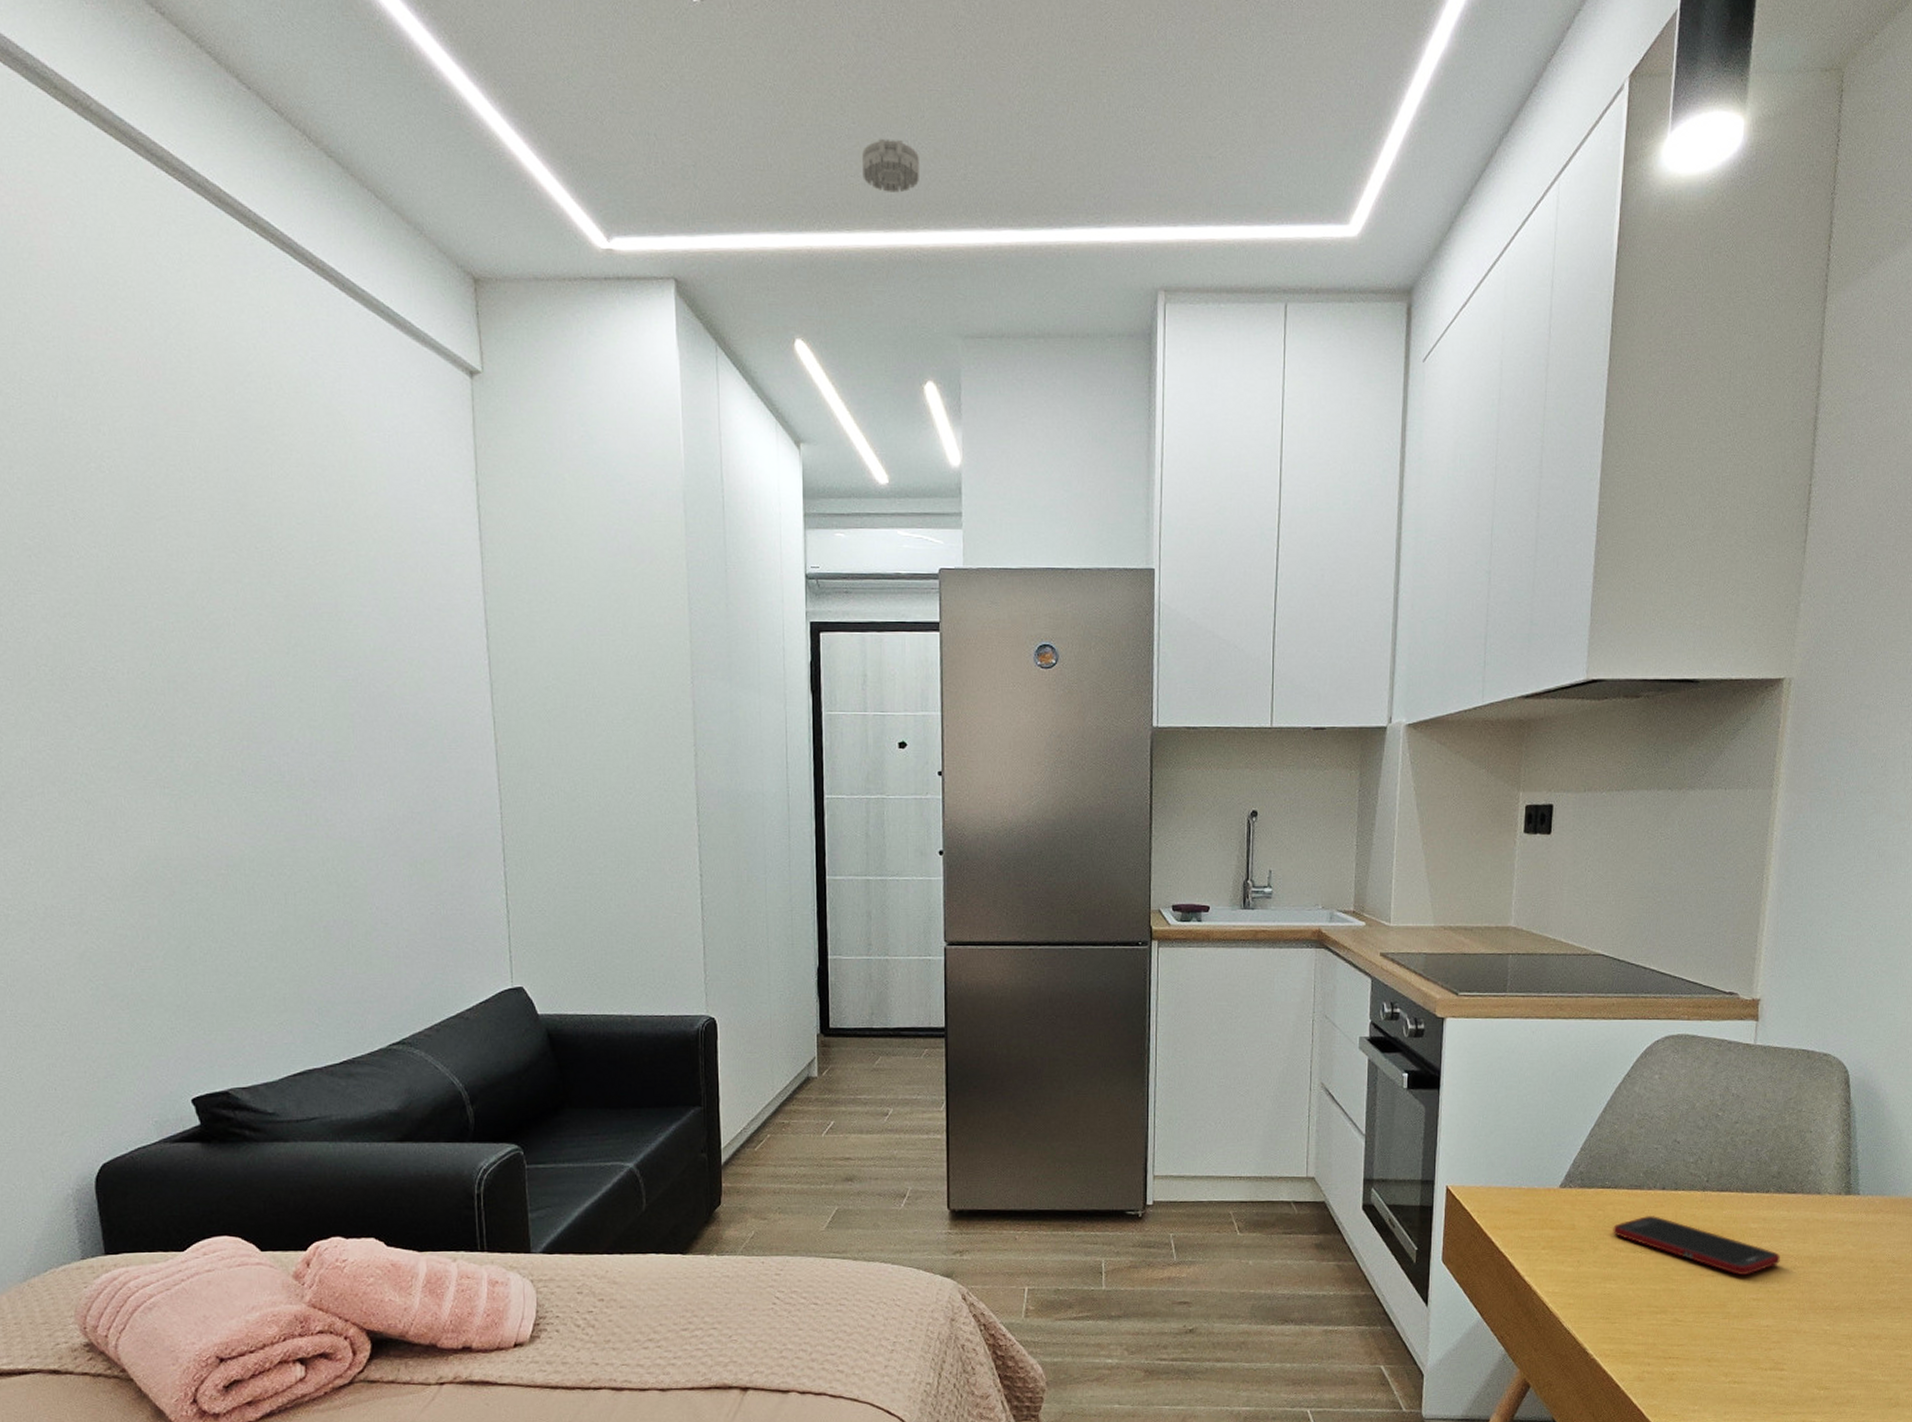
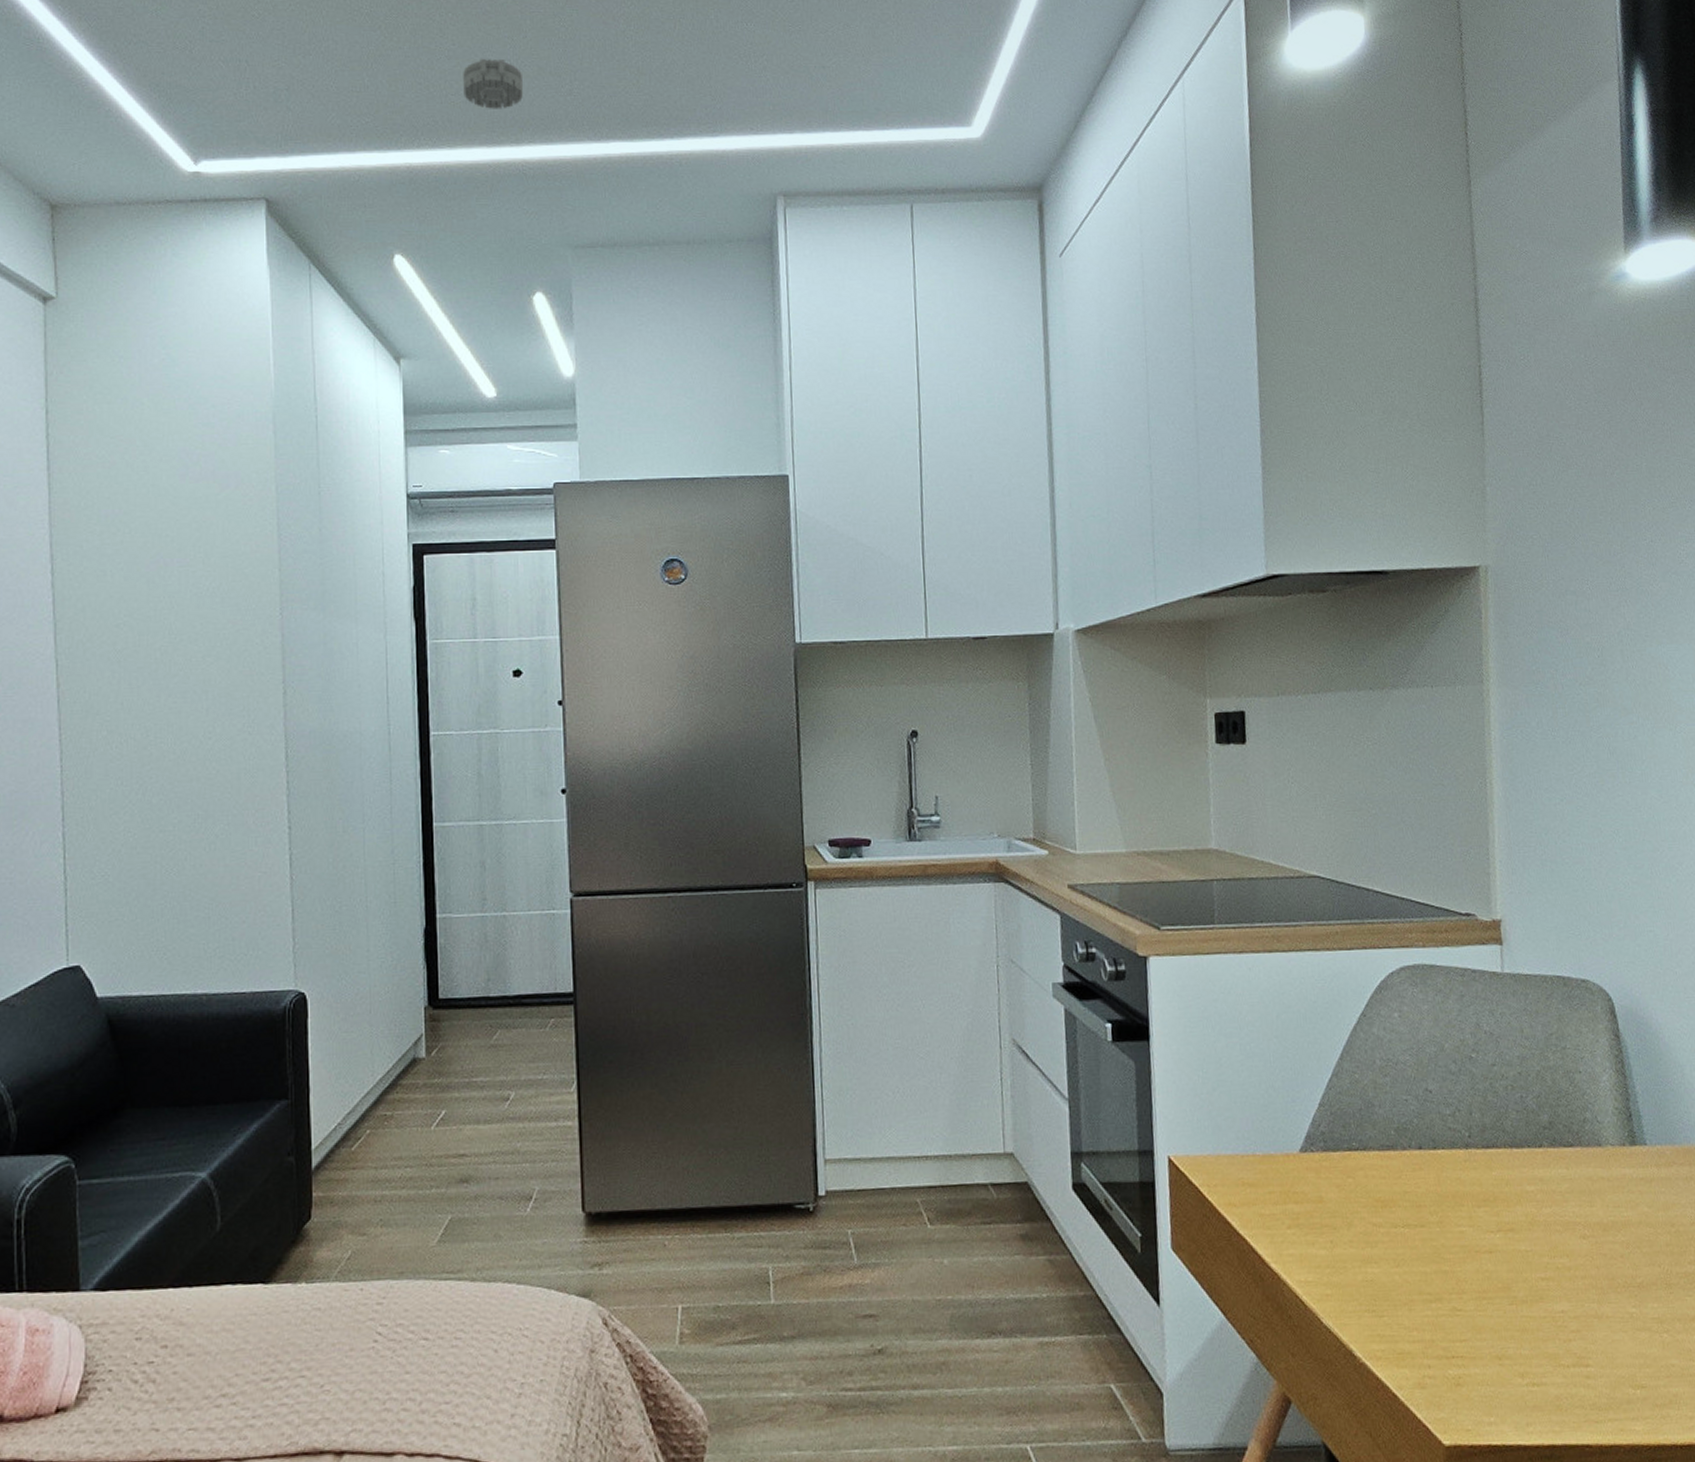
cell phone: present [1613,1215,1780,1276] -> none [1367,1180,1566,1250]

